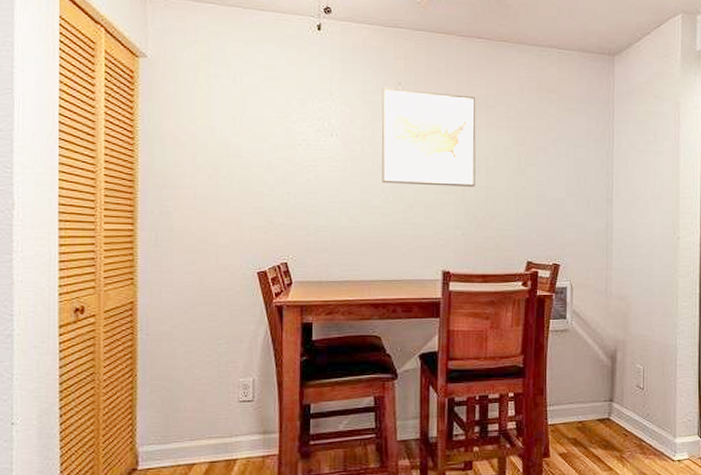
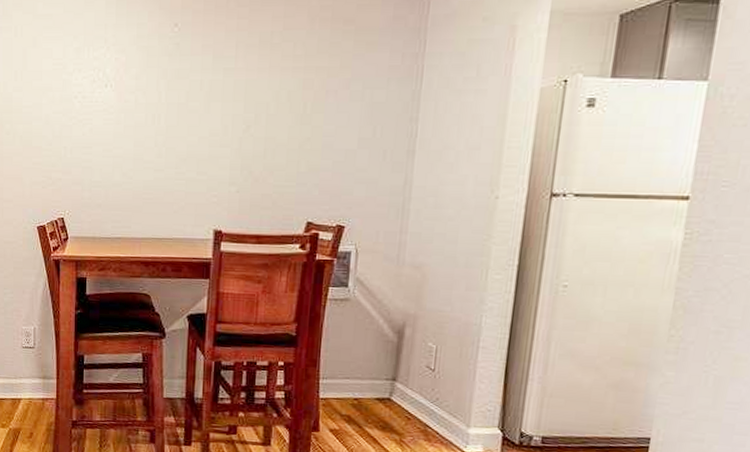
wall art: present [381,87,476,187] -> none [155,29,259,138]

